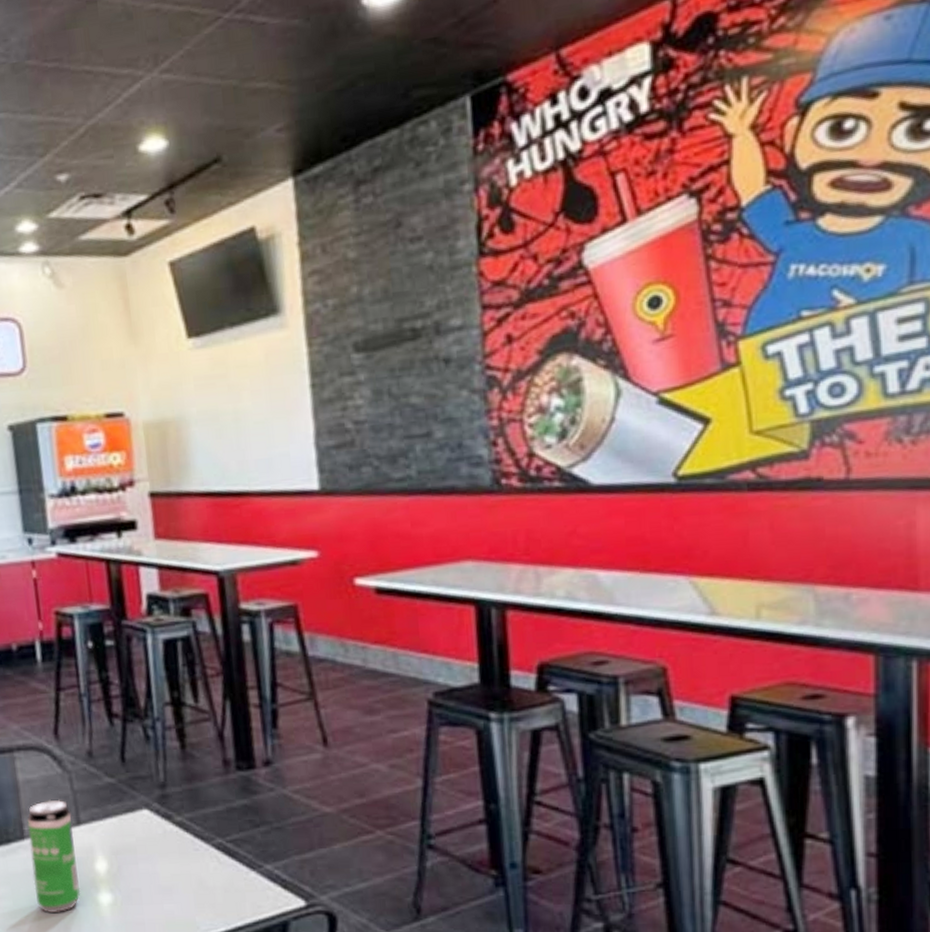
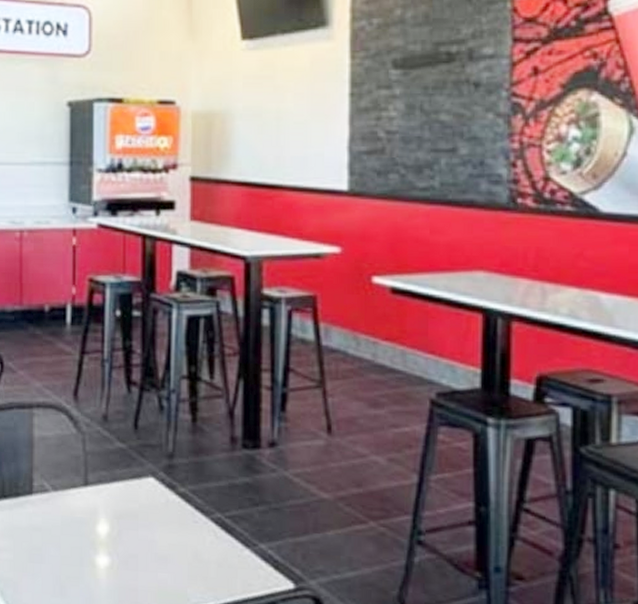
beverage can: present [27,799,81,914] -> none [36,458,80,571]

